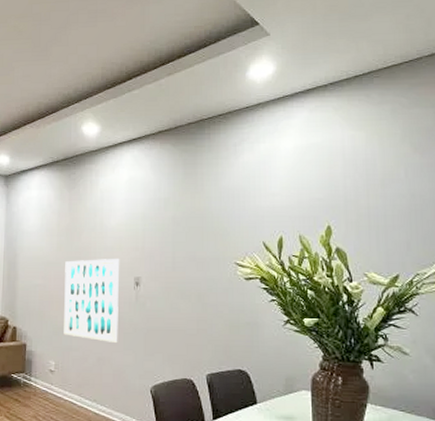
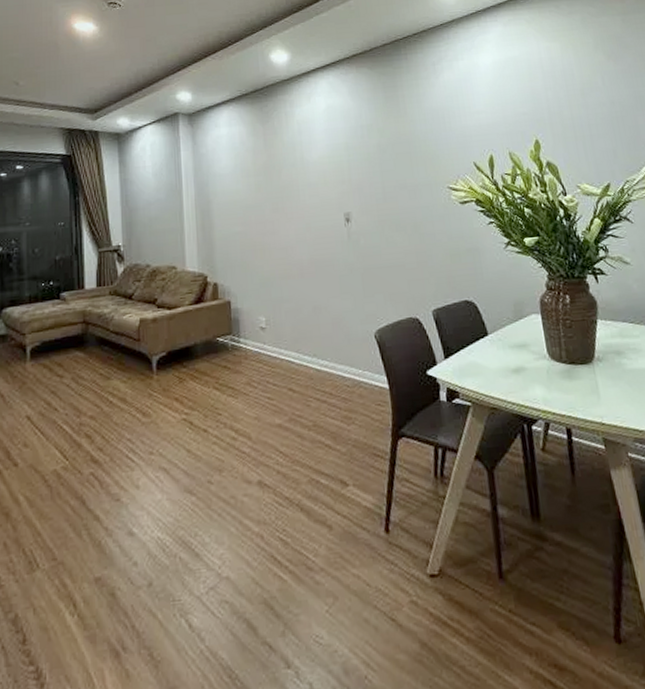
wall art: present [64,259,120,342] -> none [266,195,334,288]

